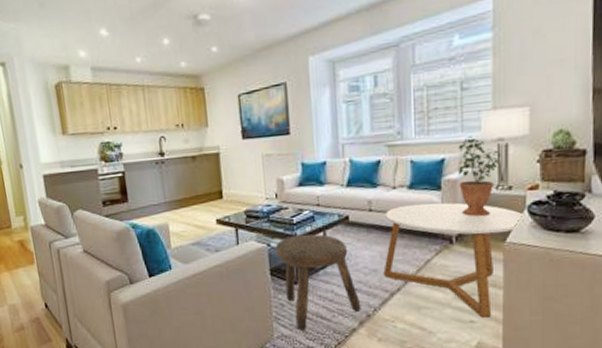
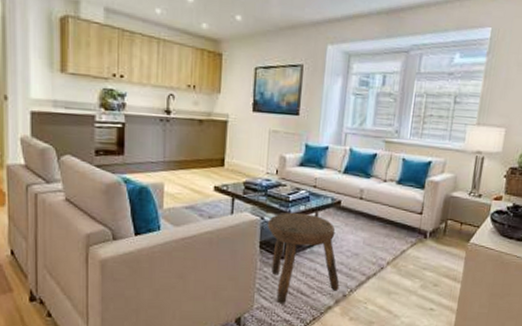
coffee table: present [383,202,526,318] -> none [364,198,489,307]
potted plant: present [458,136,501,217] -> none [437,145,478,218]

